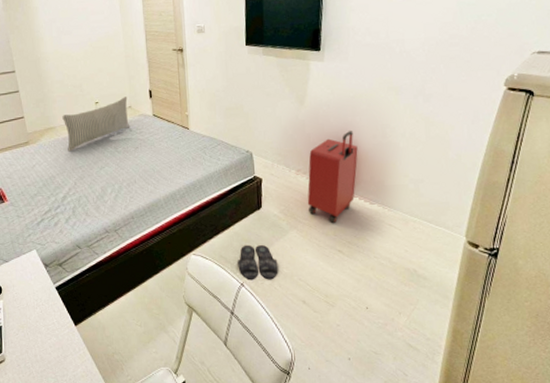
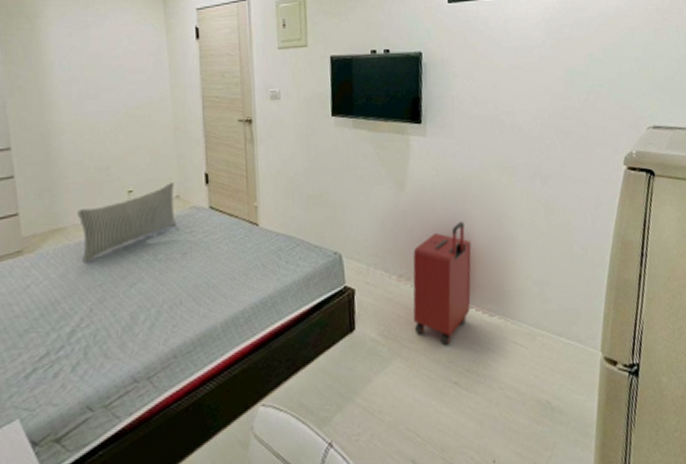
slippers: present [238,244,278,280] -> none [324,383,379,436]

